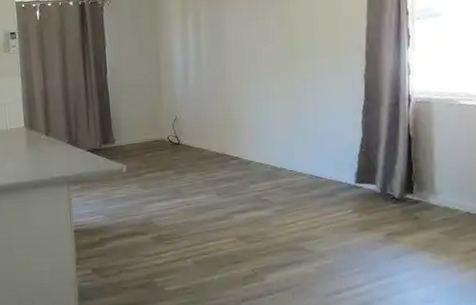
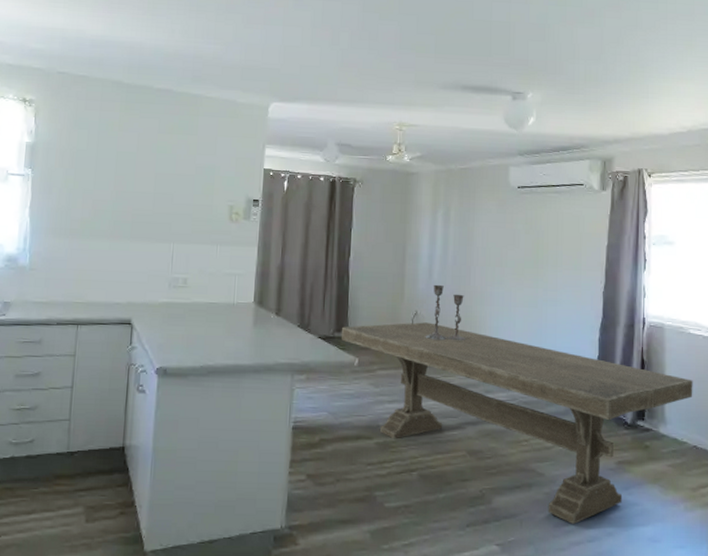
dining table: none [107,125,465,292] -> present [341,322,693,524]
candlestick: none [187,88,226,141] -> present [425,284,465,341]

